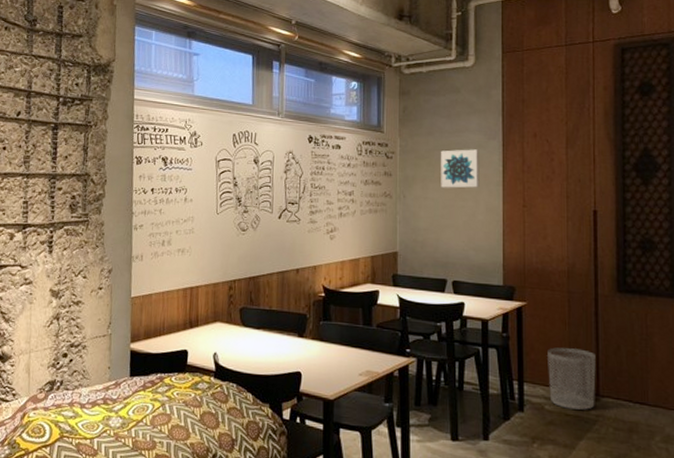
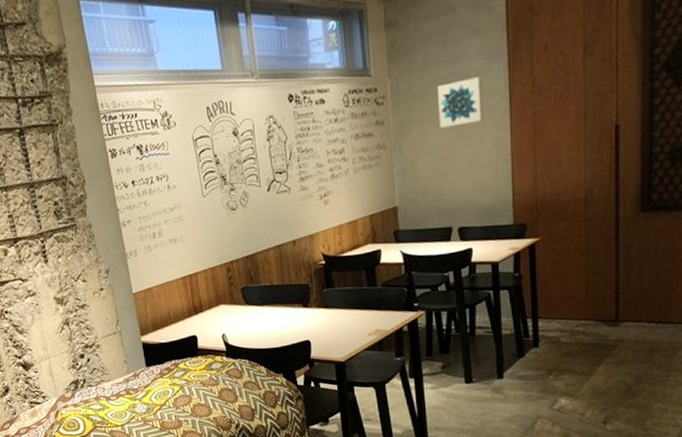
waste bin: present [548,347,596,410] -> none [563,277,616,338]

